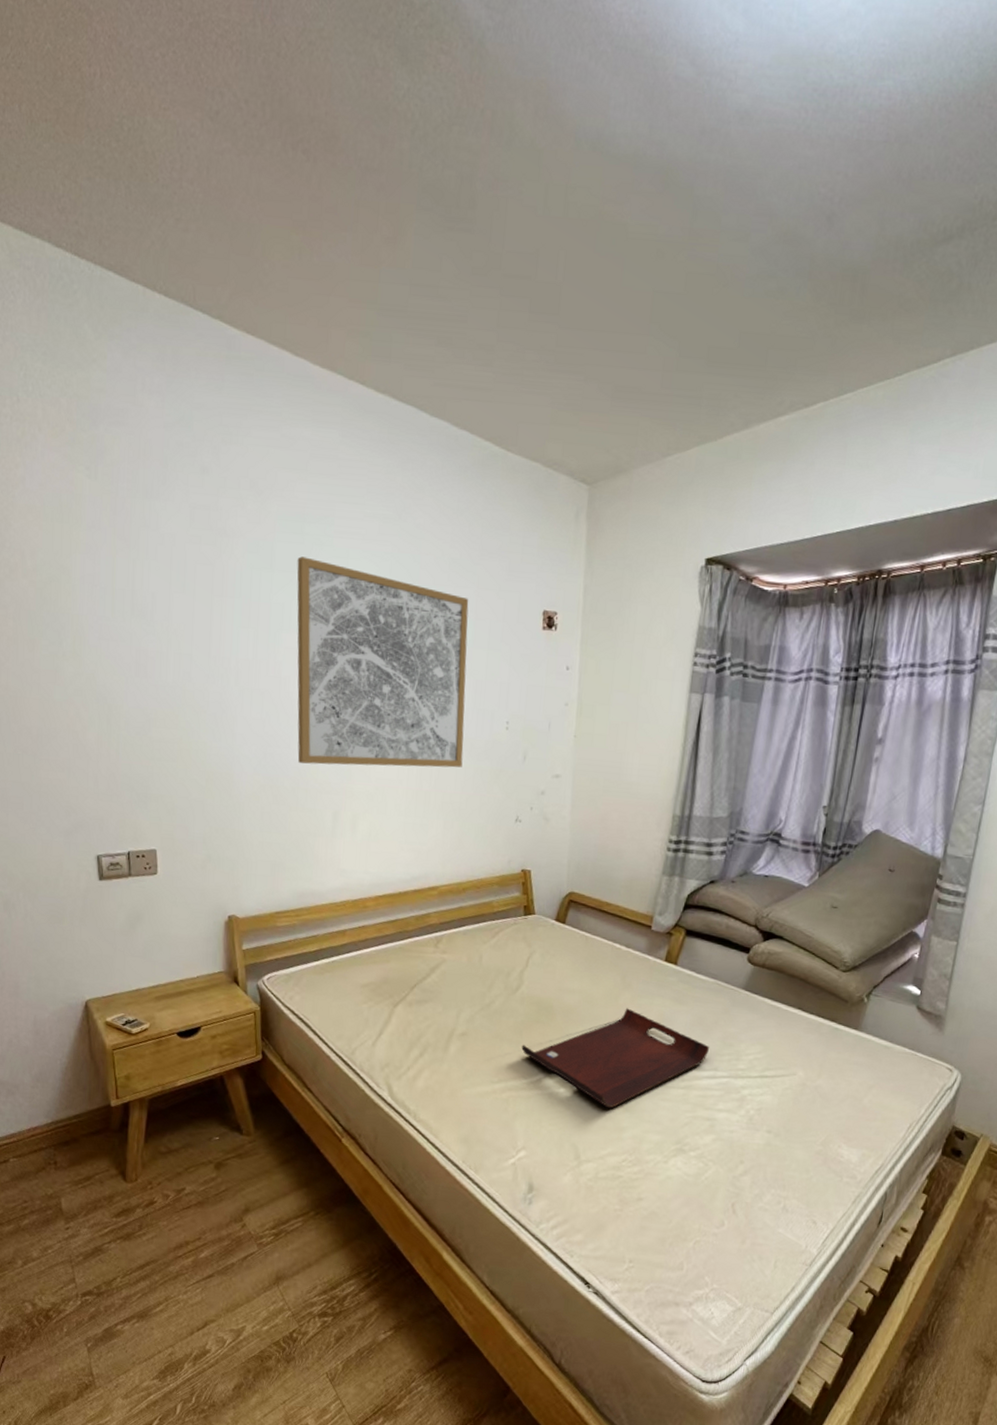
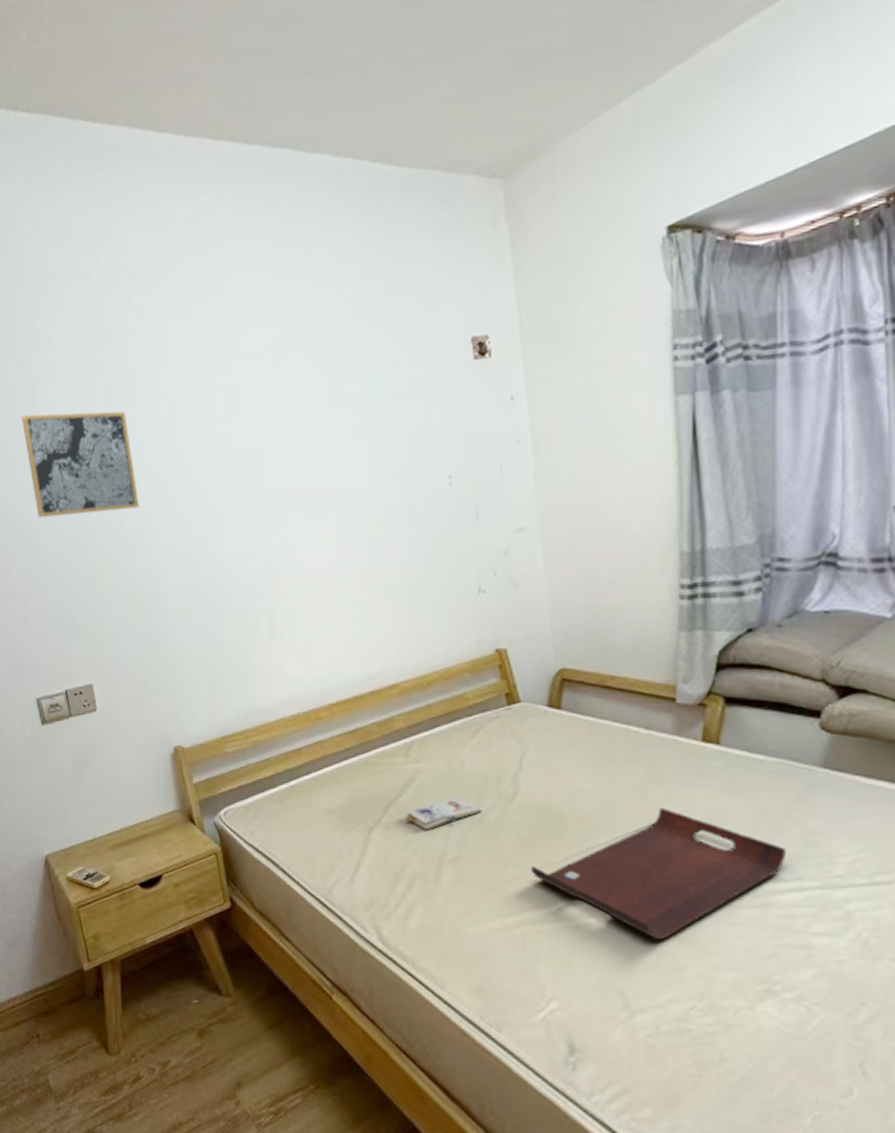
wall art: none [117,587,227,697] -> present [21,411,139,518]
wall art: present [297,556,469,768] -> none [190,340,405,566]
paperback book: none [426,984,490,1010] -> present [405,797,482,831]

